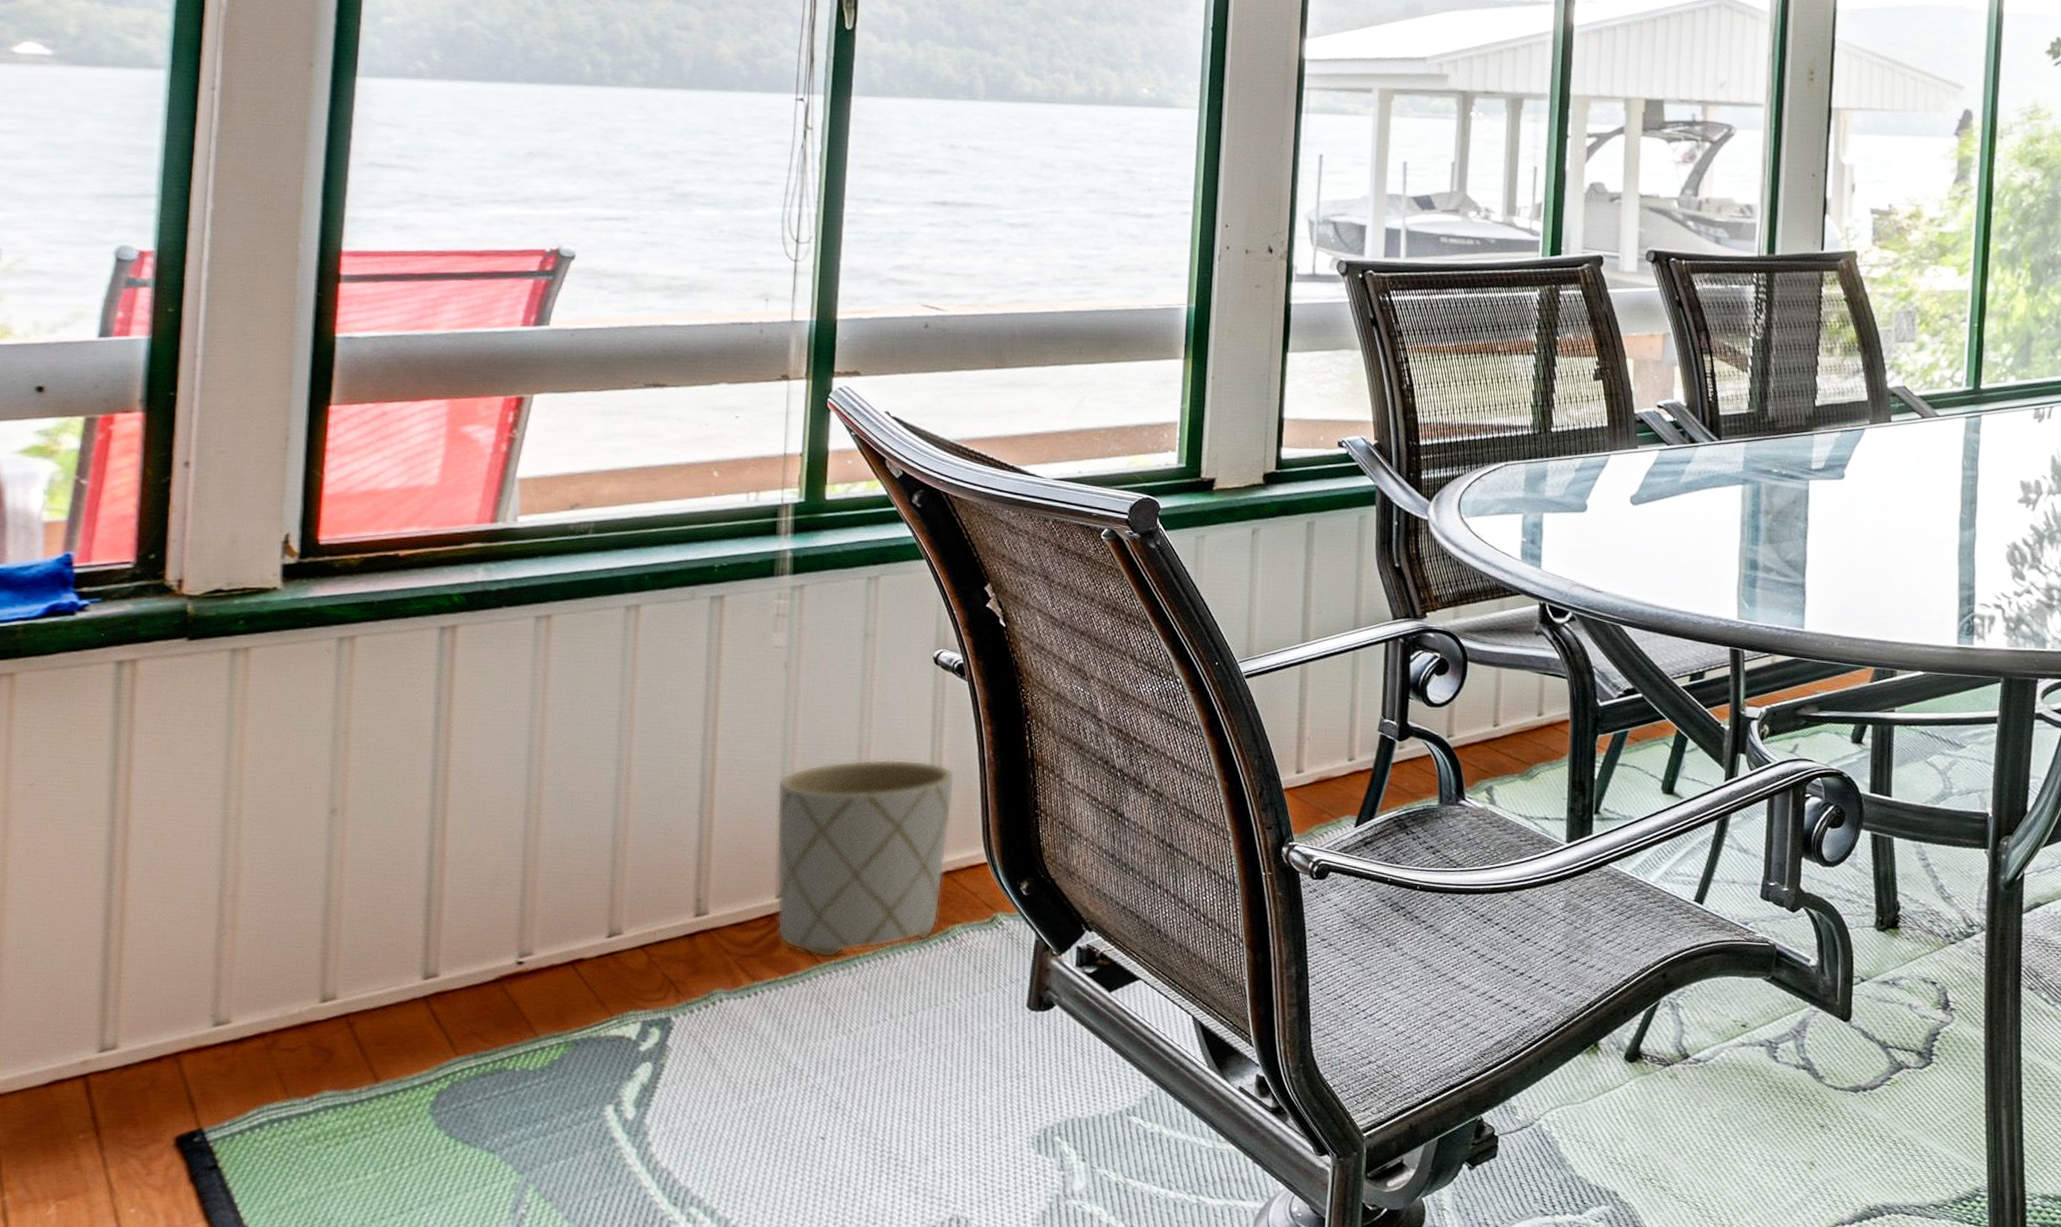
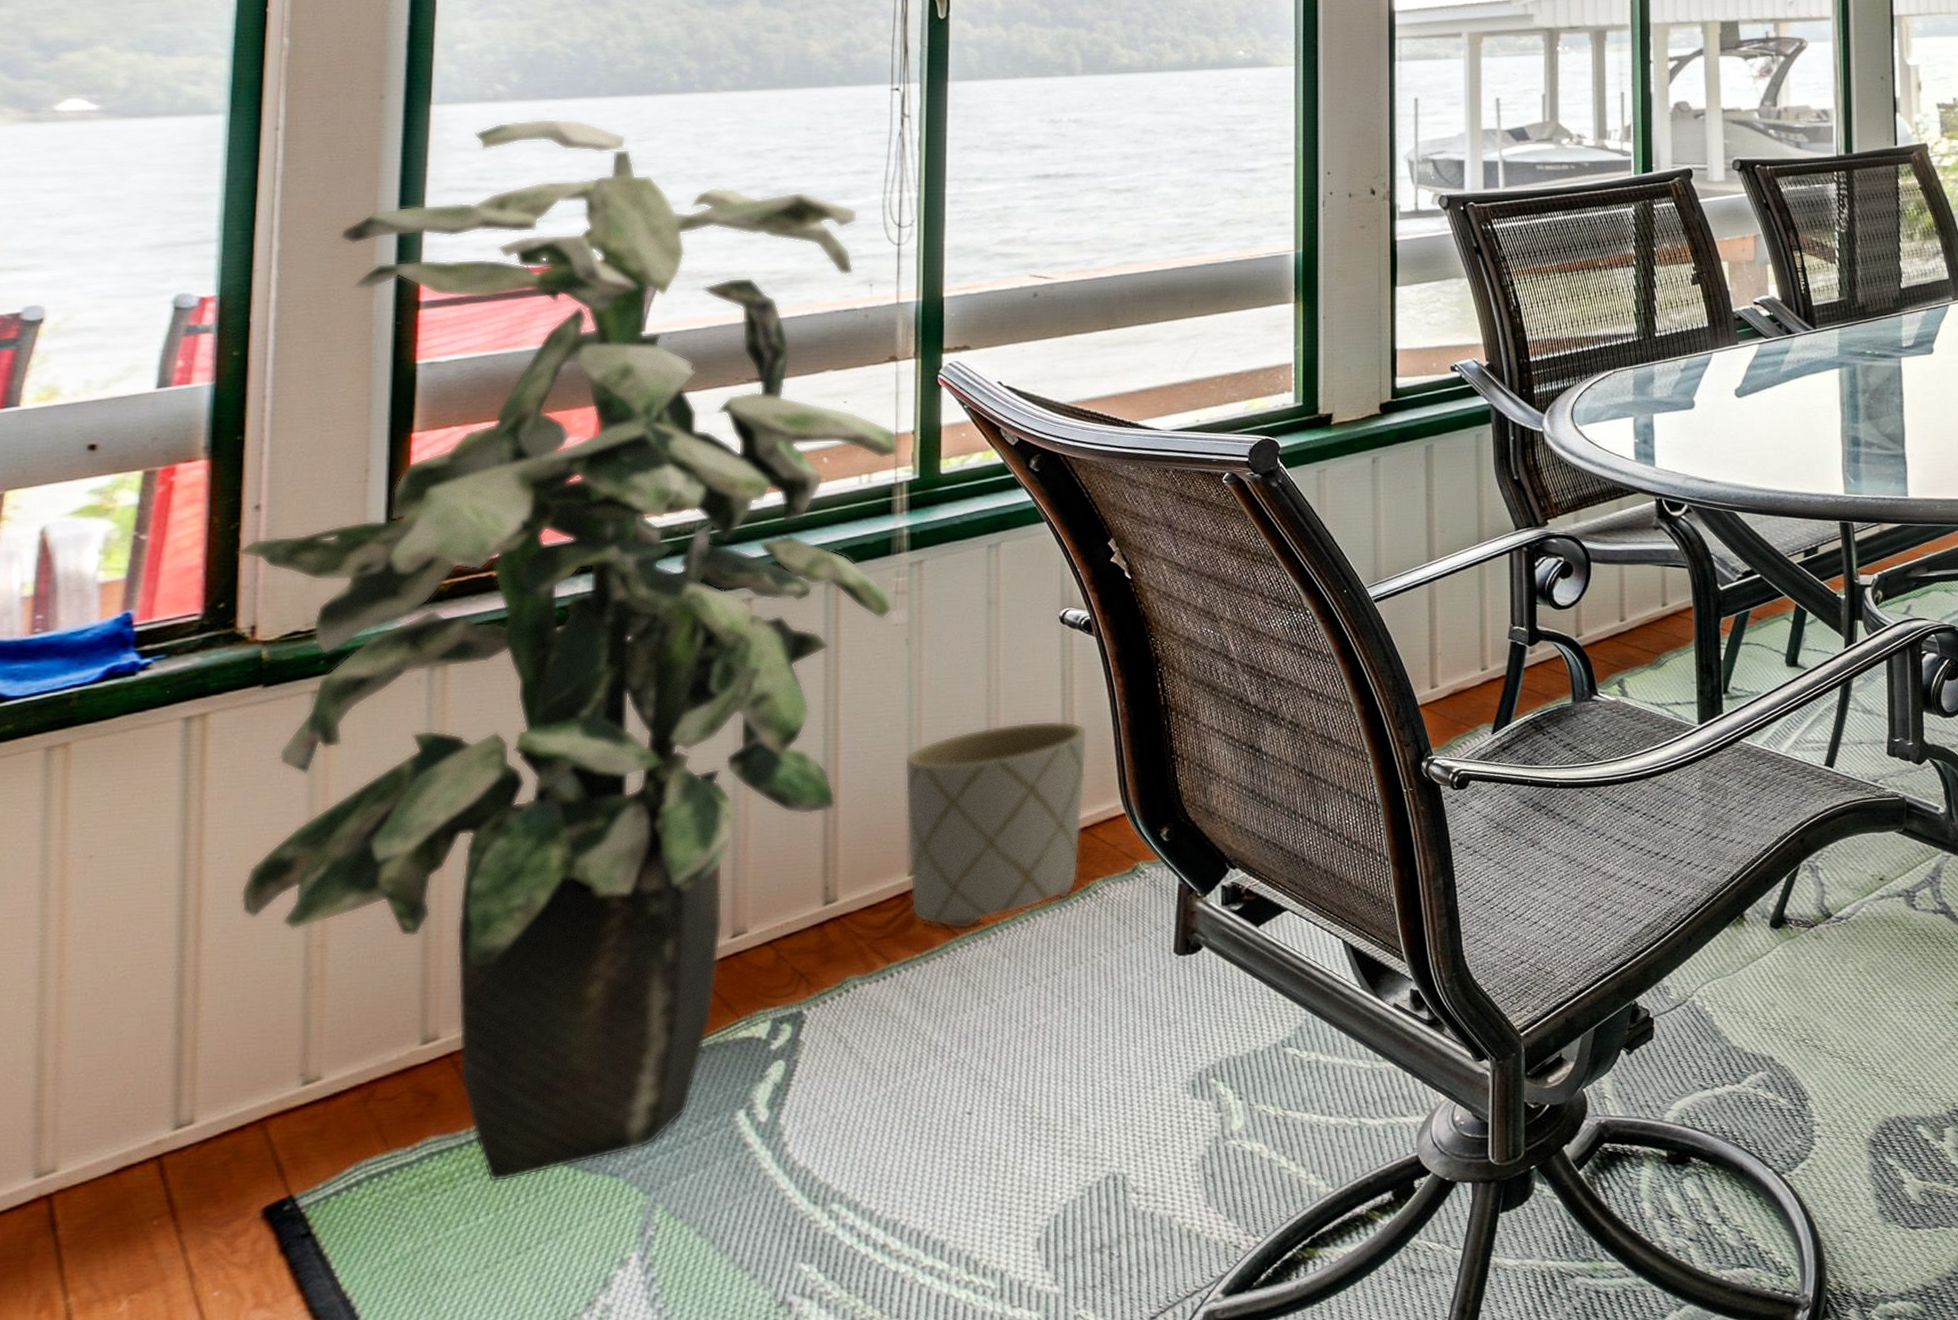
indoor plant: none [162,100,787,1143] -> present [236,118,899,1183]

